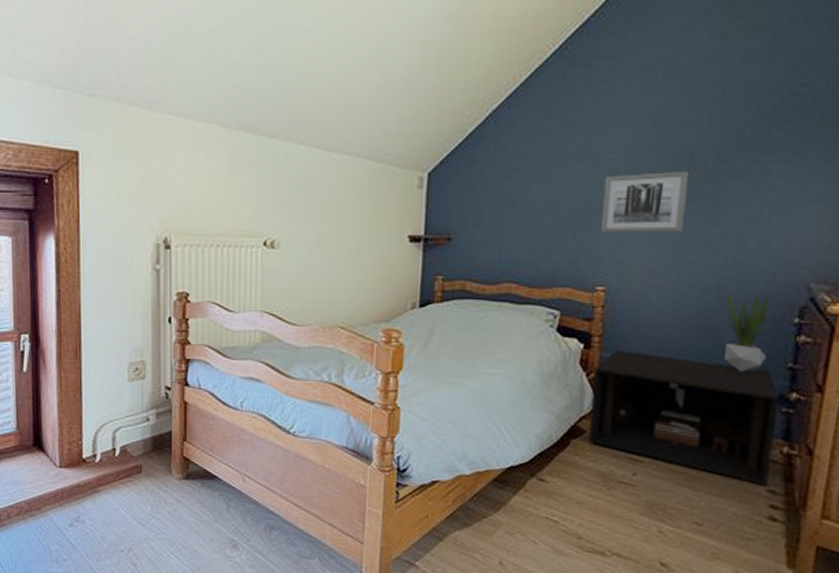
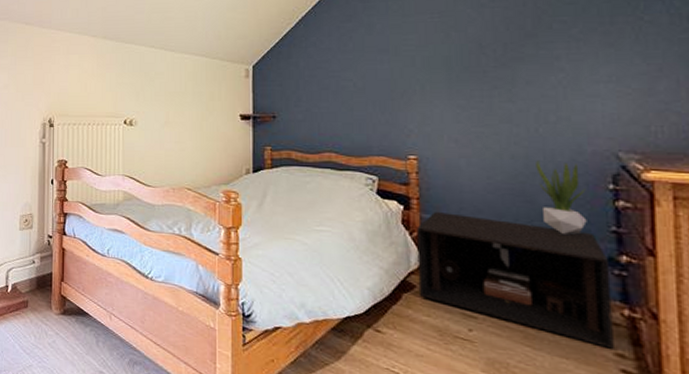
wall art: present [600,170,690,234] -> none [404,58,482,111]

